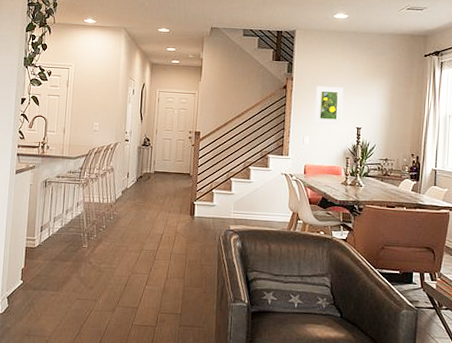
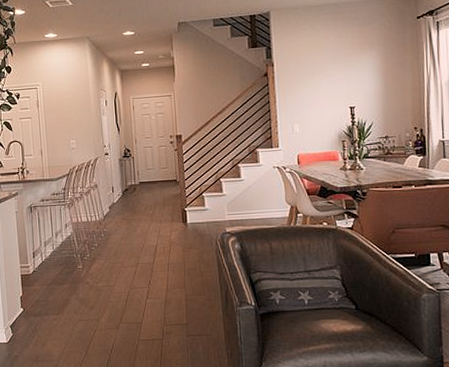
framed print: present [315,86,344,125] -> none [300,66,333,109]

